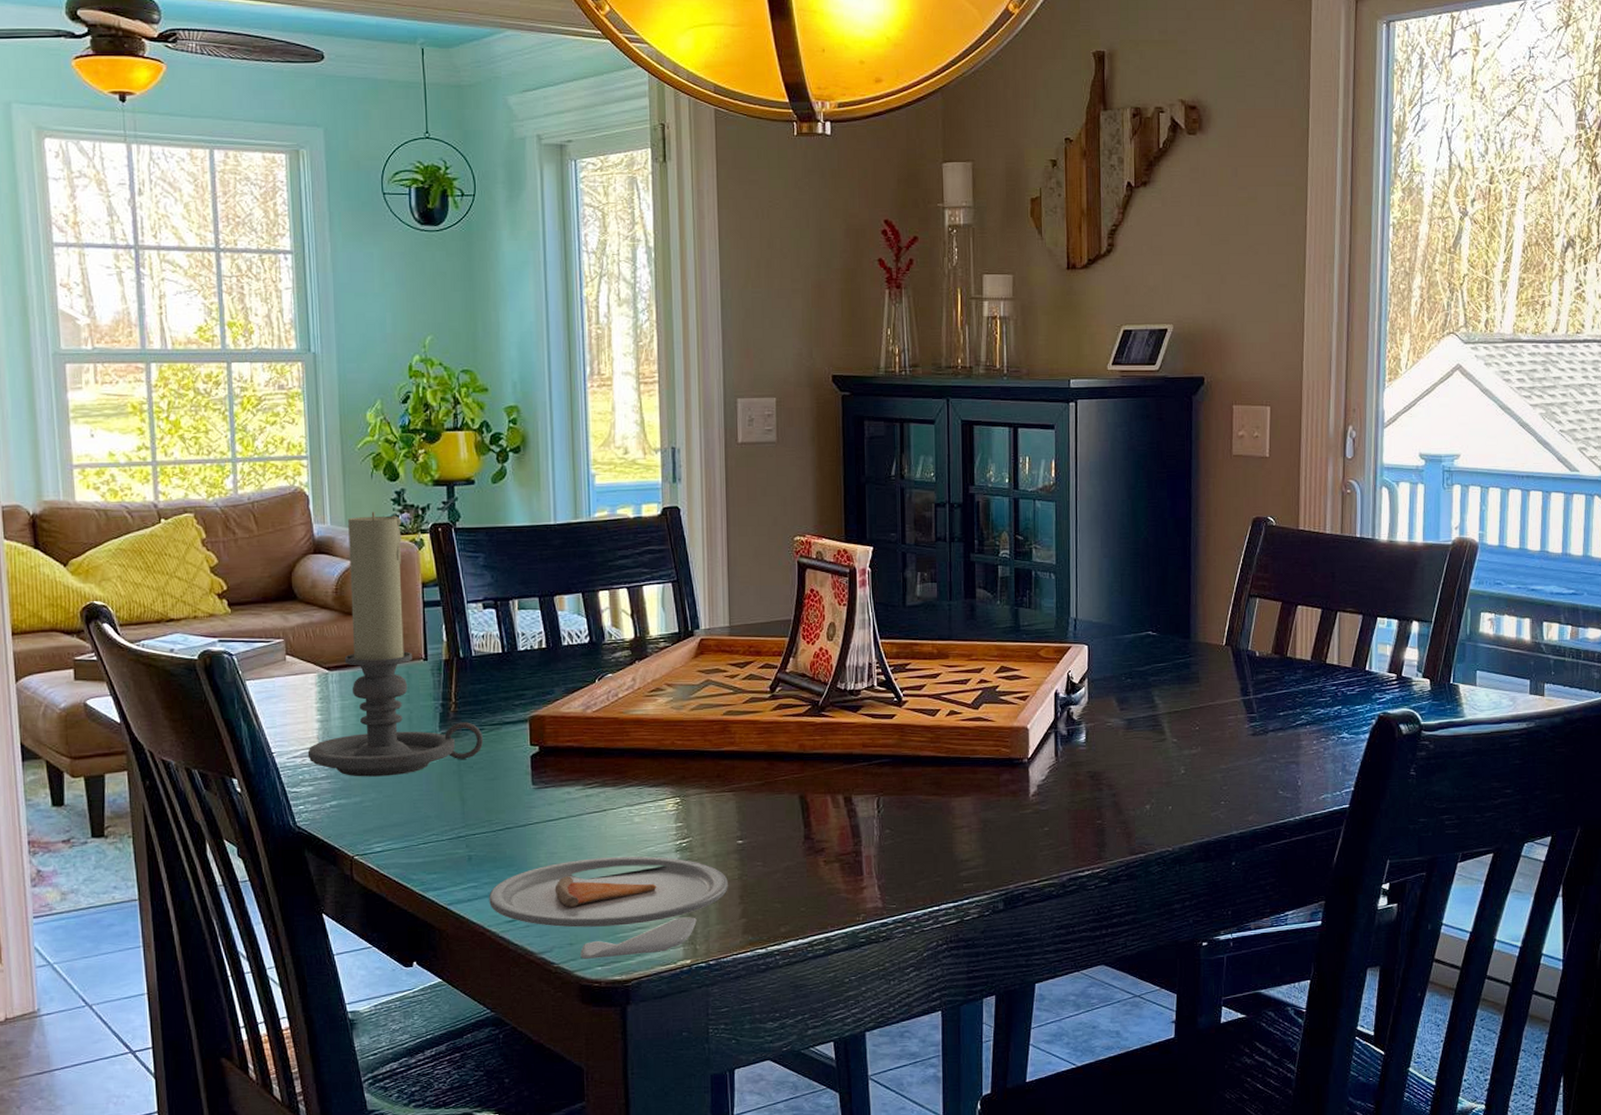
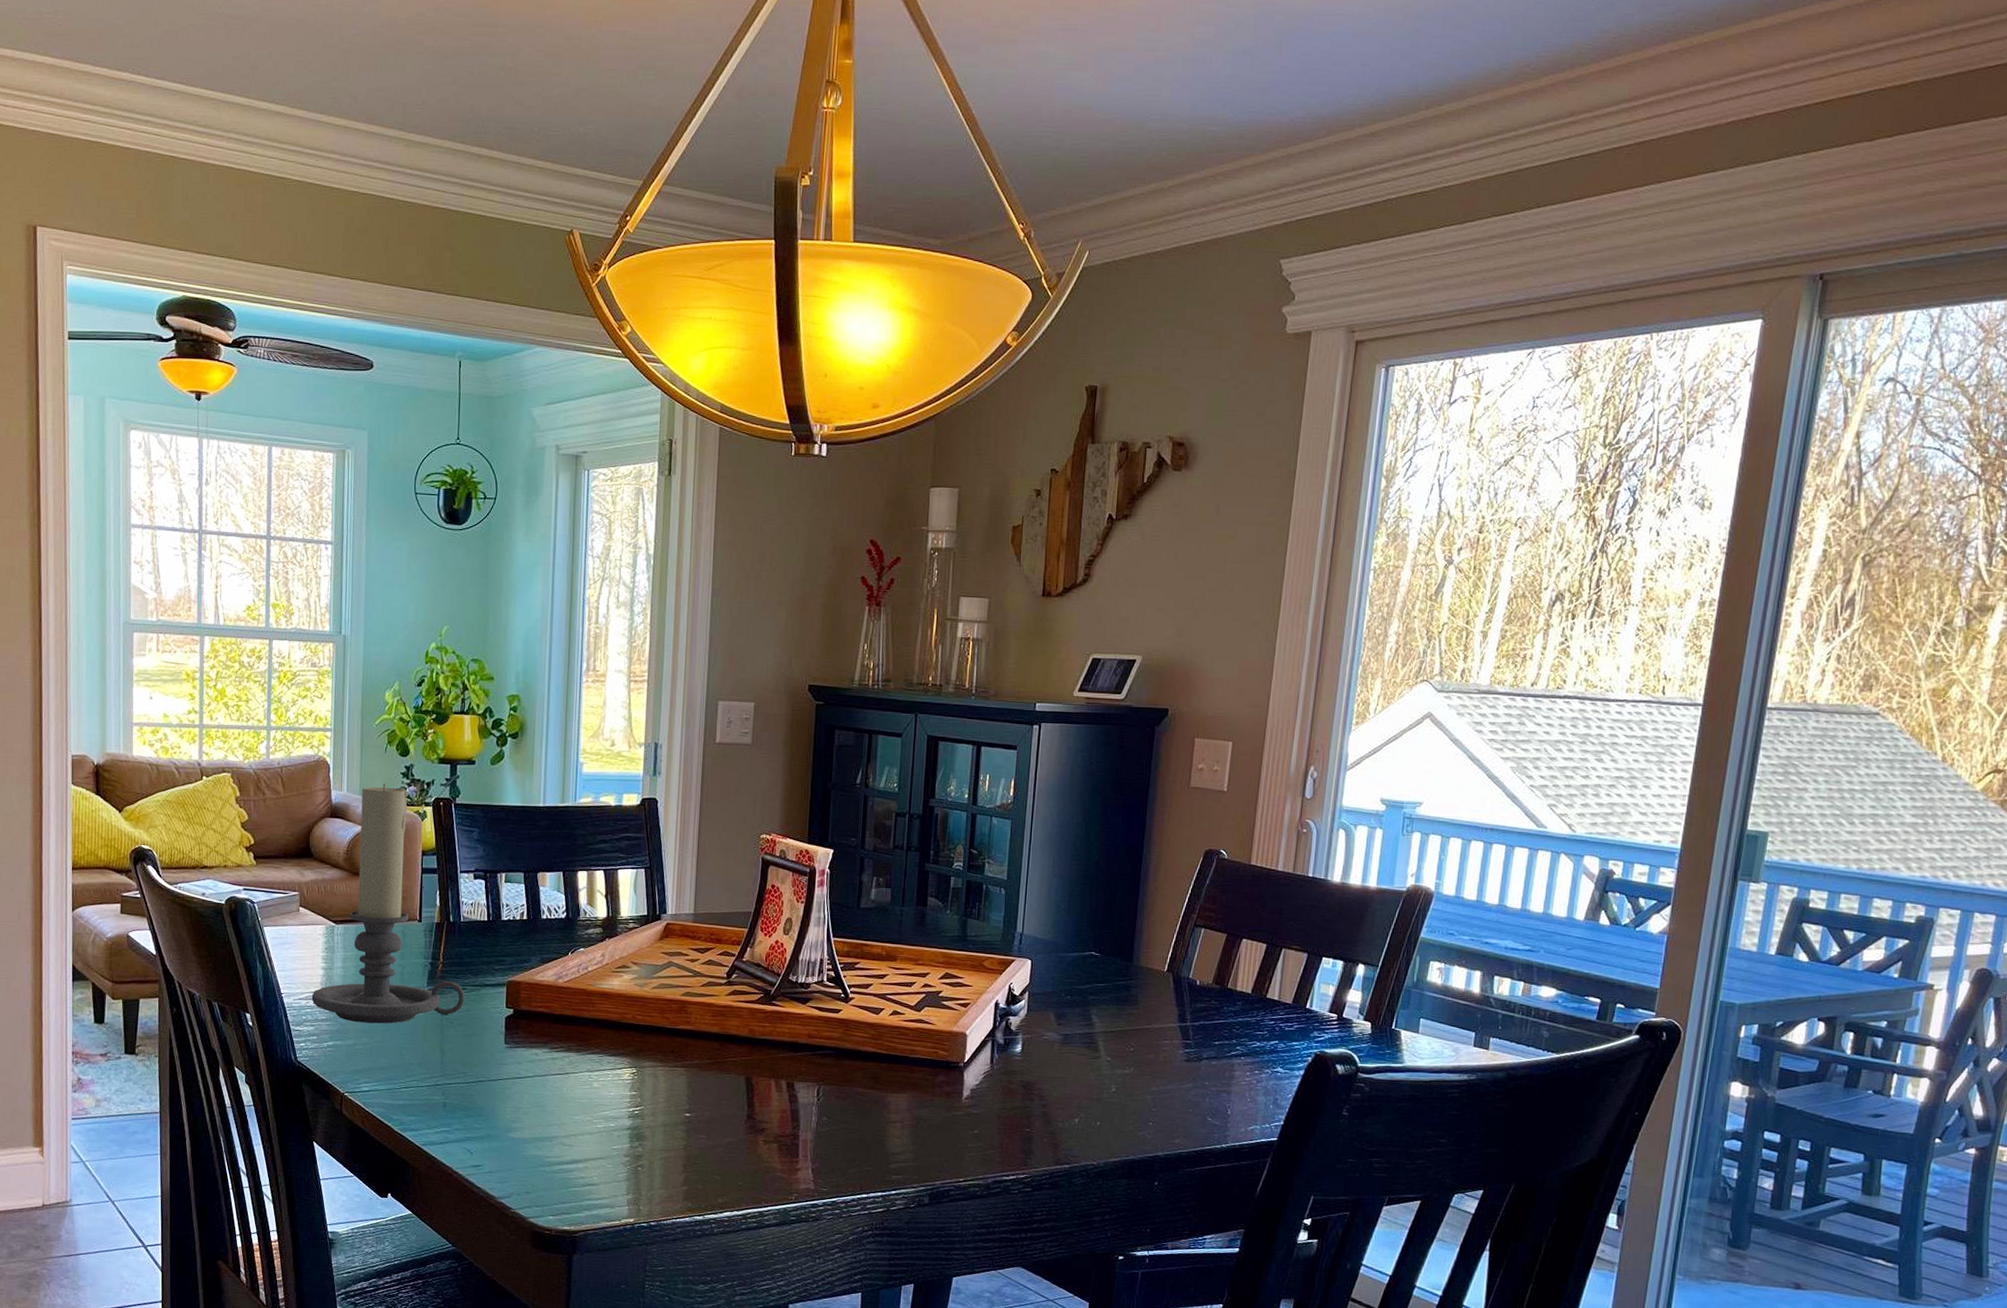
dinner plate: present [489,856,728,959] -> none [458,1116,674,1209]

